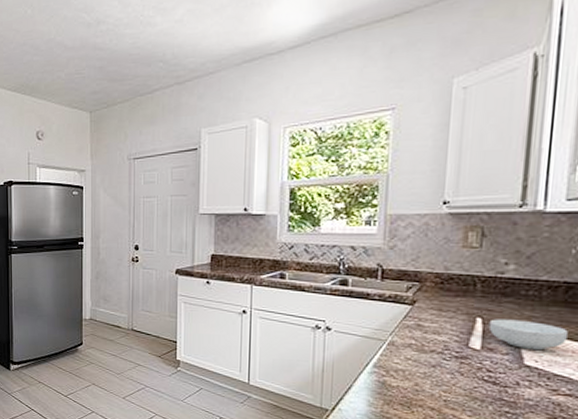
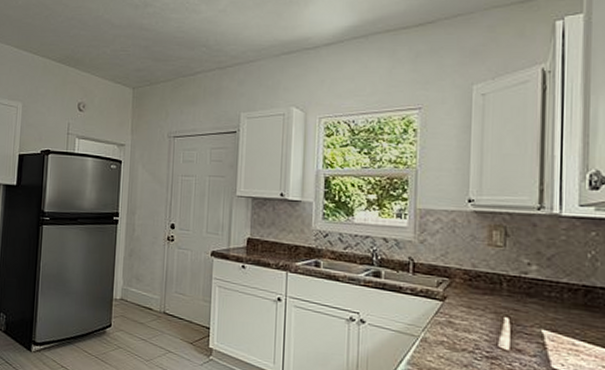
cereal bowl: present [488,319,568,351] -> none [516,319,589,354]

